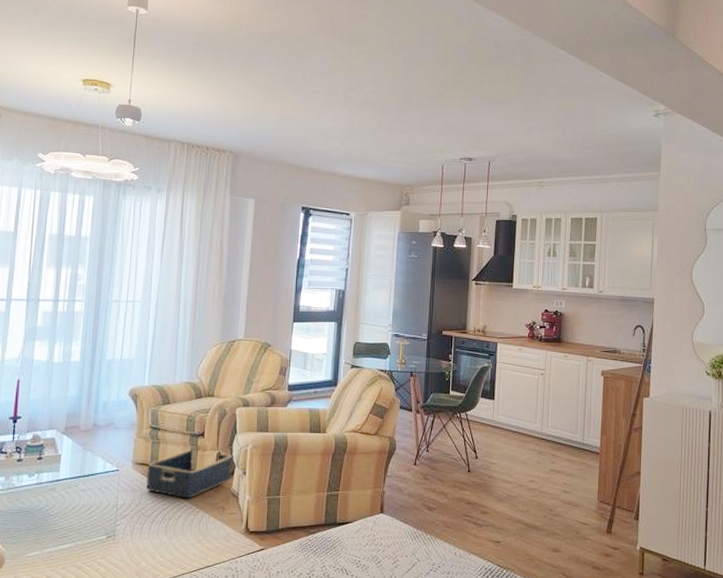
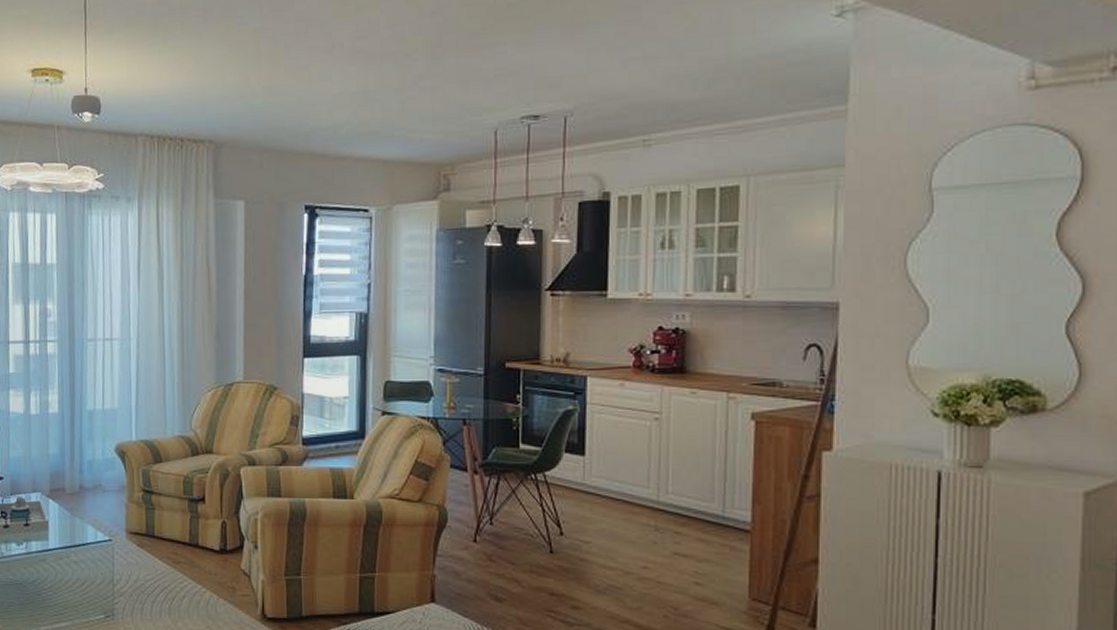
basket: present [146,449,233,499] -> none [143,517,241,576]

